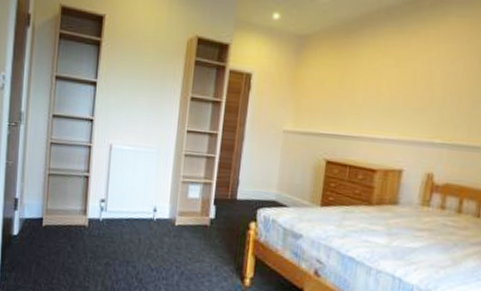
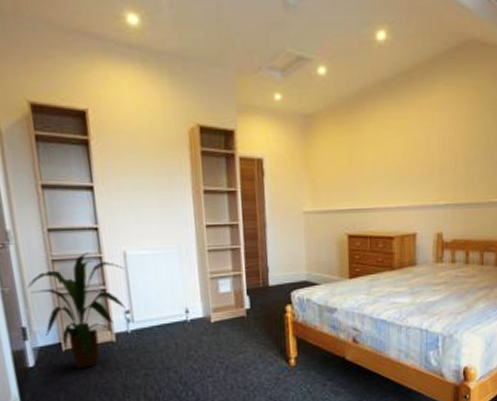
house plant: none [26,140,108,246] -> present [27,252,127,369]

